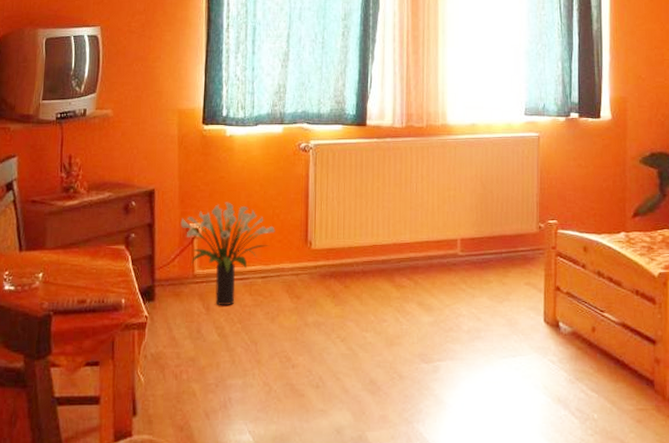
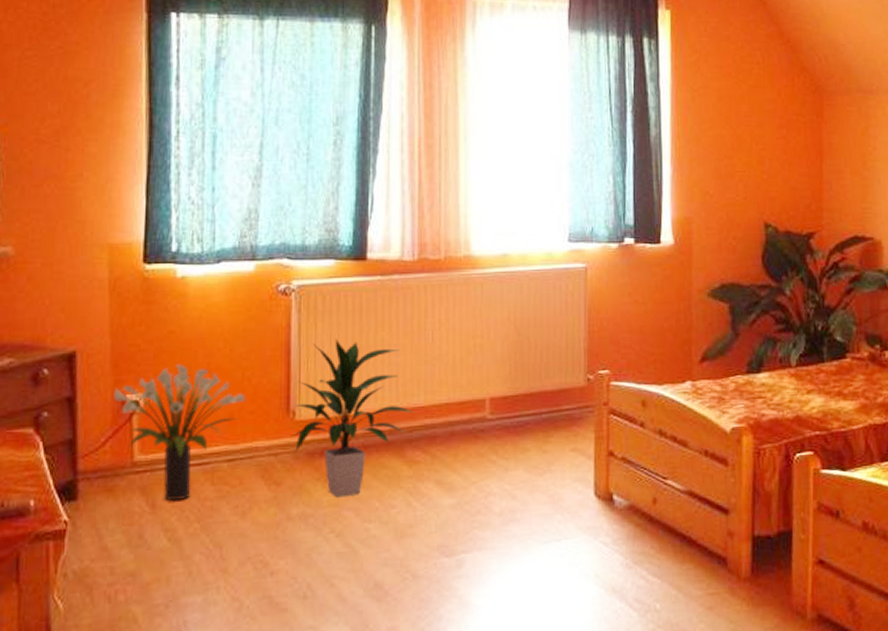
indoor plant: none [310,187,402,311] -> present [293,339,414,498]

